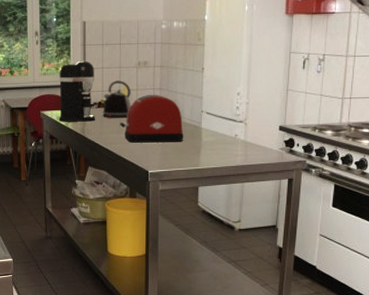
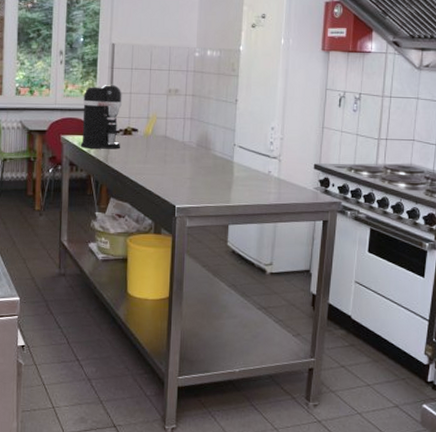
kettle: present [103,80,131,118] -> none [128,107,160,147]
toaster: present [120,94,184,143] -> none [147,123,215,176]

